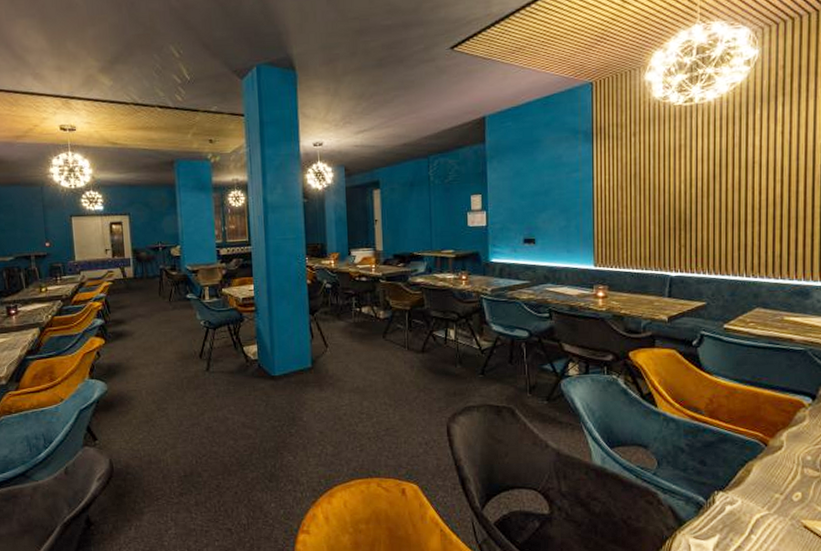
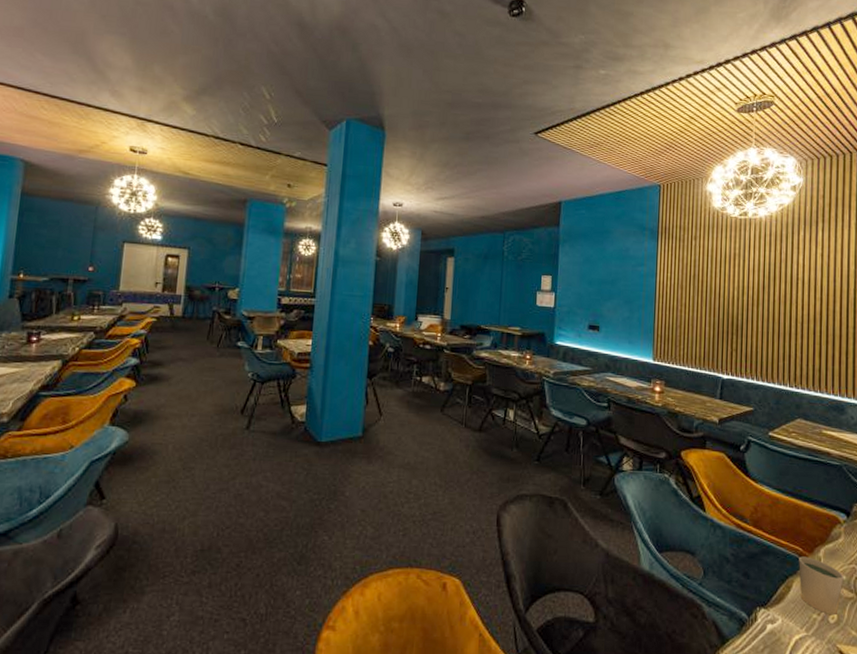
cup: none [759,441,809,494] -> present [799,556,844,616]

